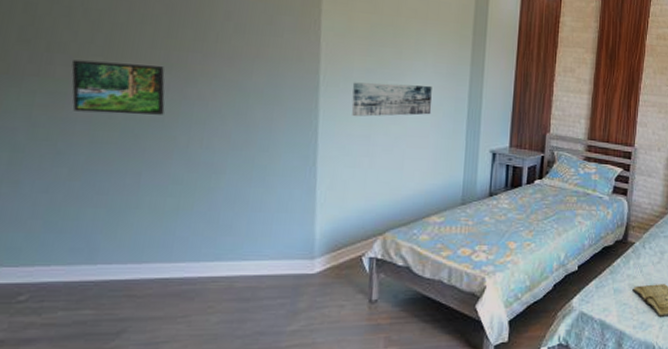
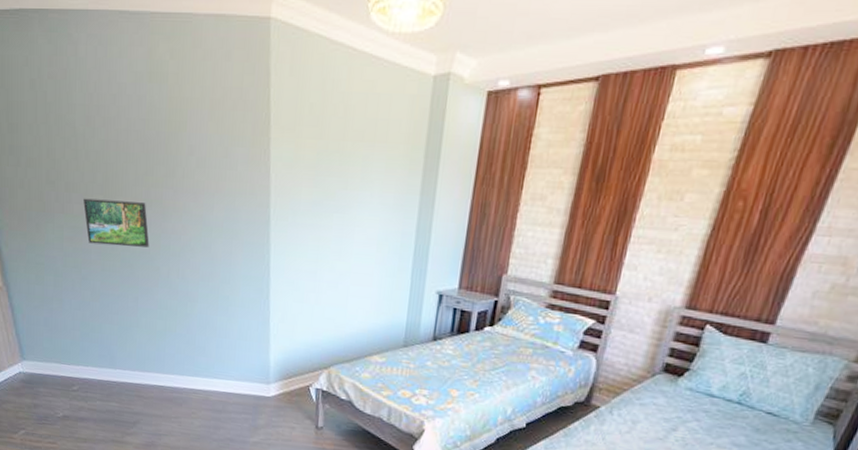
wall art: present [351,82,432,117] -> none [299,215,378,252]

